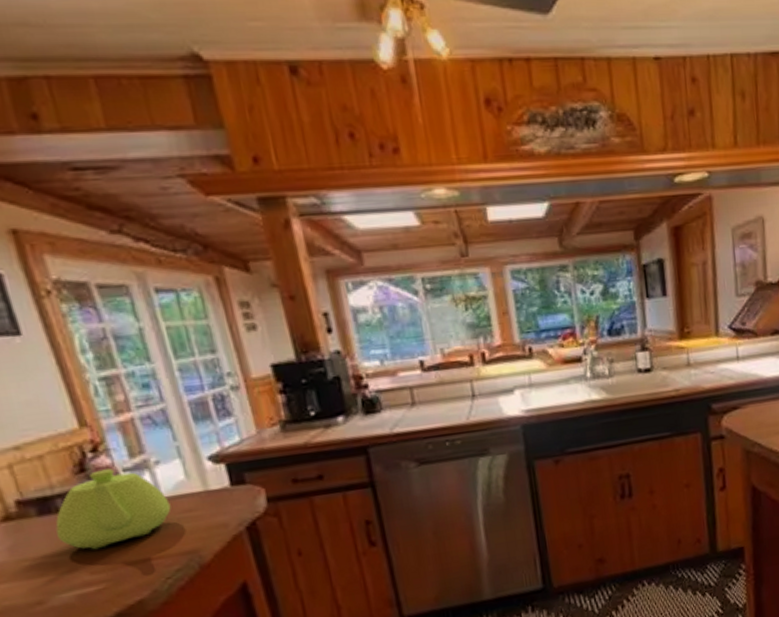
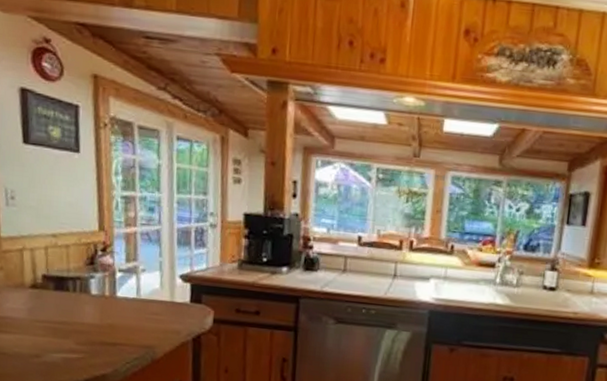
teapot: present [55,469,171,550] -> none [62,266,144,327]

